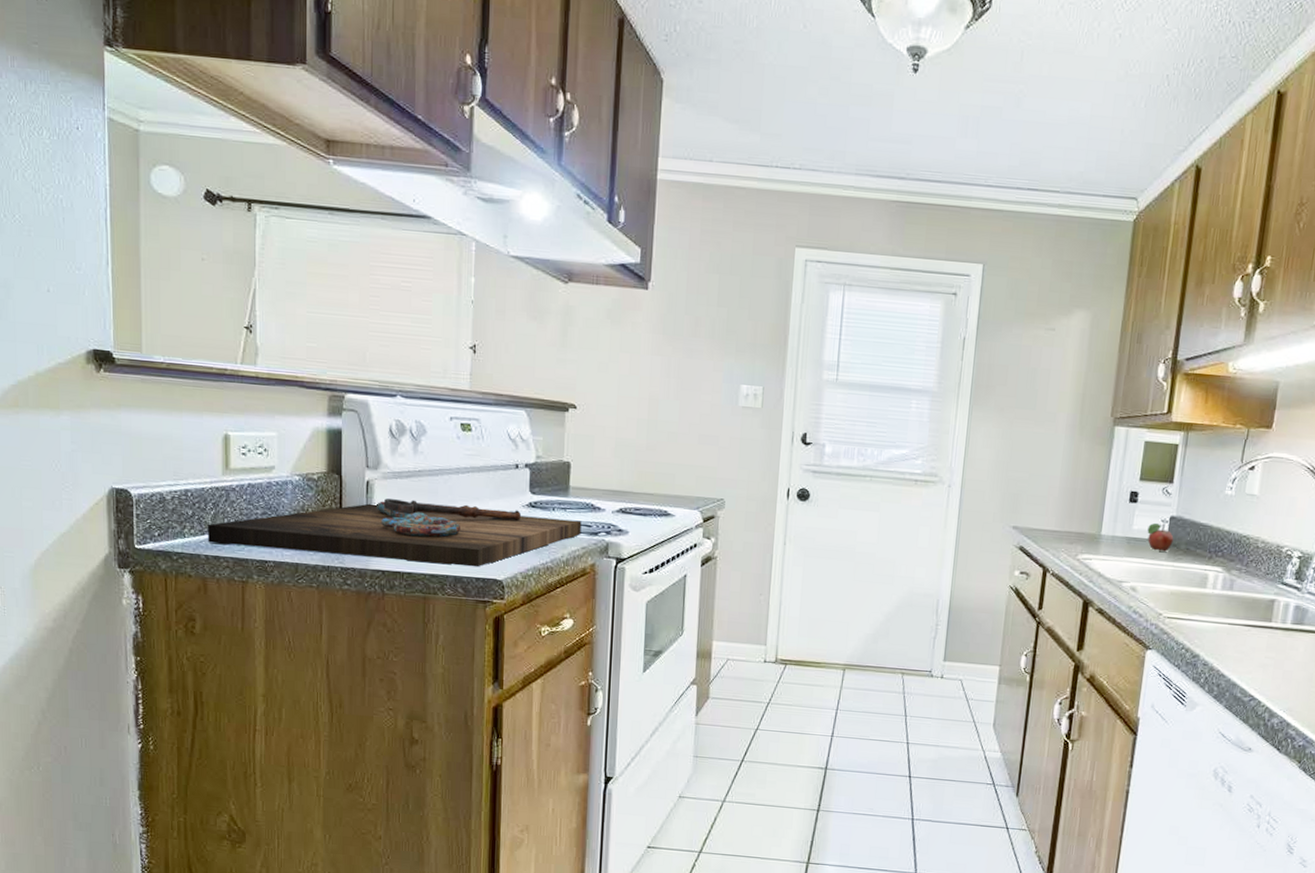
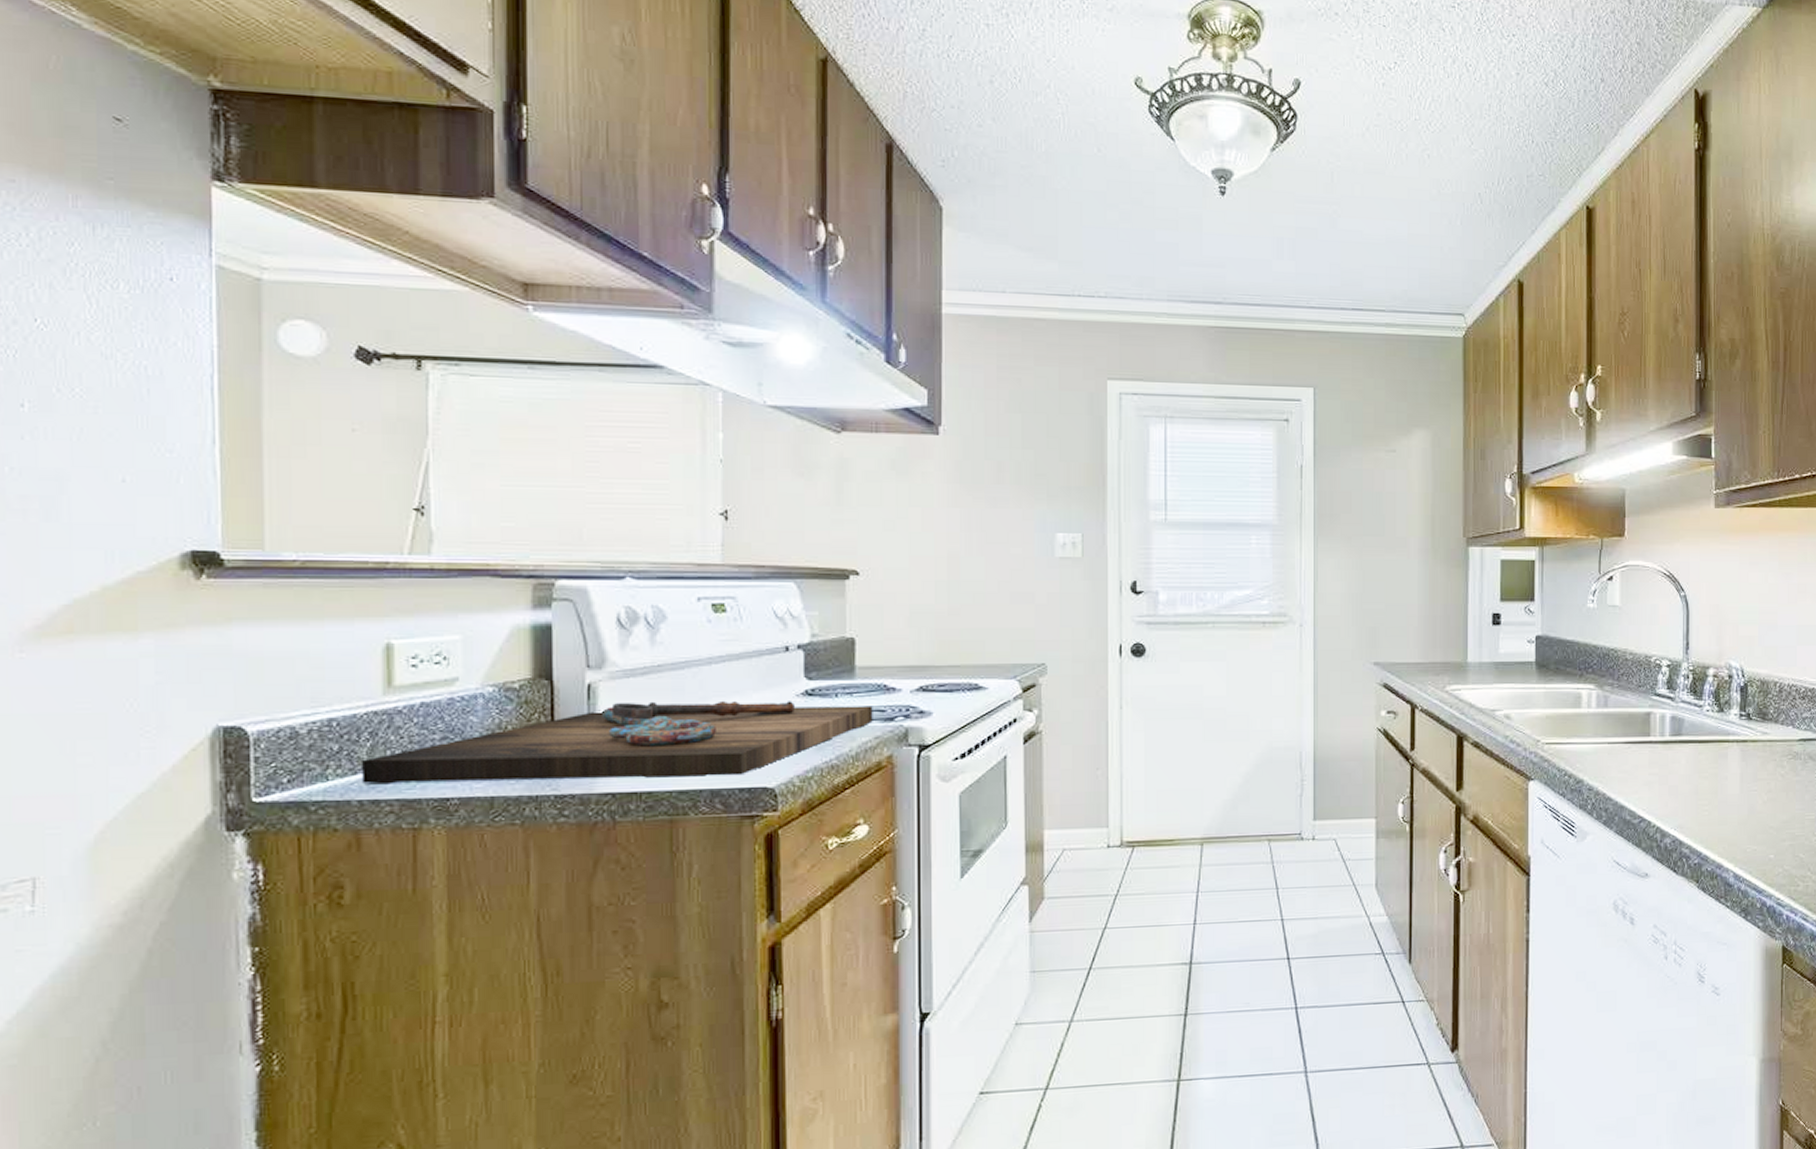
fruit: present [1147,522,1174,552] -> none [1514,644,1542,674]

